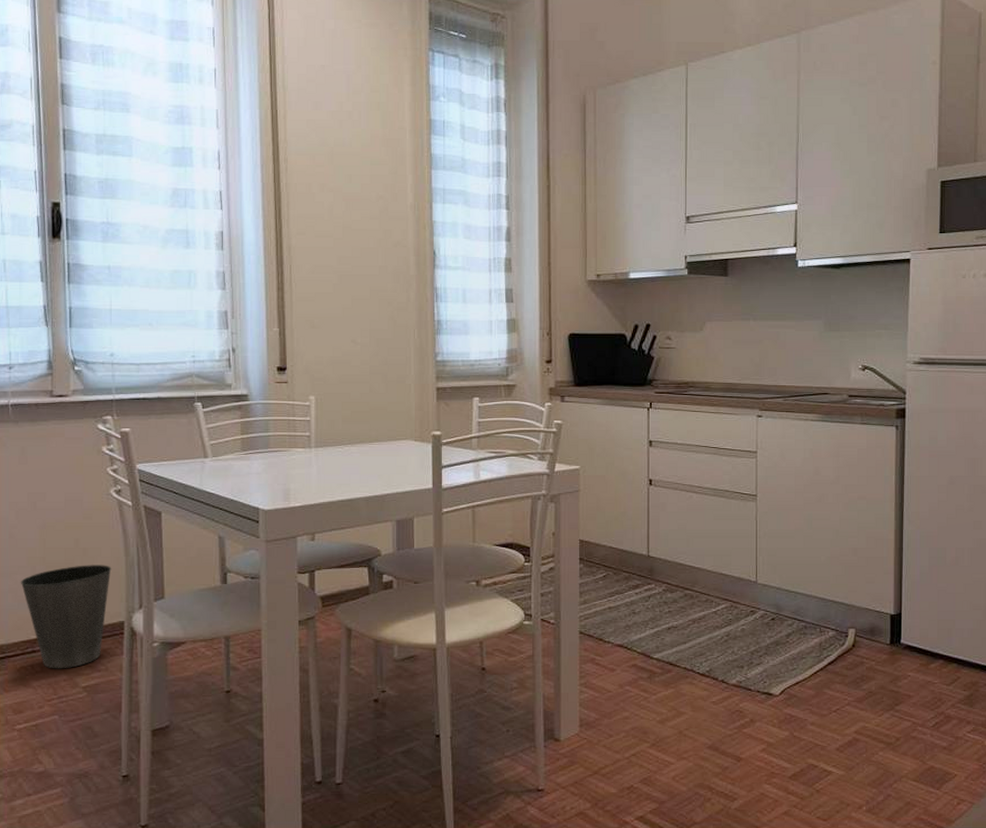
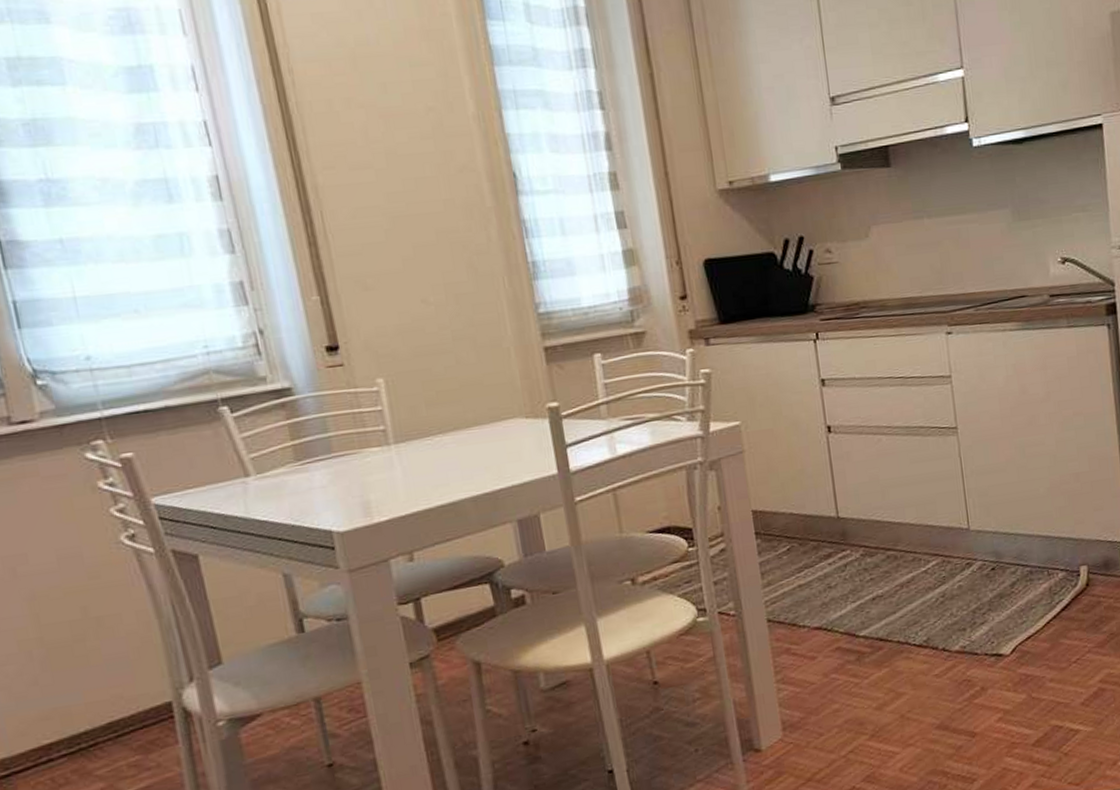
waste basket: present [20,565,112,669] -> none [13,633,147,778]

